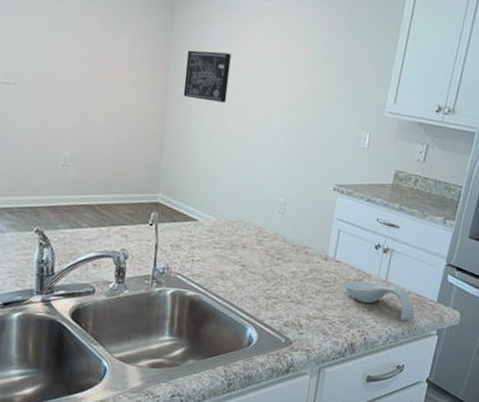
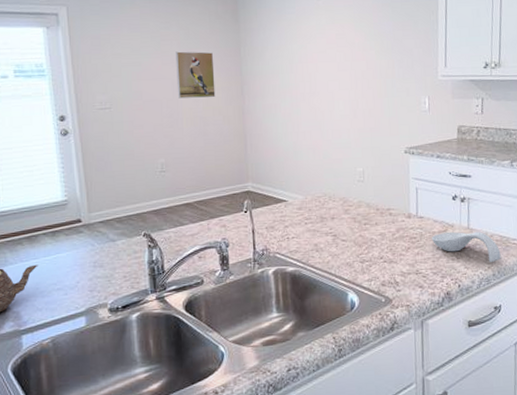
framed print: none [93,32,140,92] -> present [176,51,216,98]
wall art: present [183,50,231,103] -> none [255,50,296,94]

